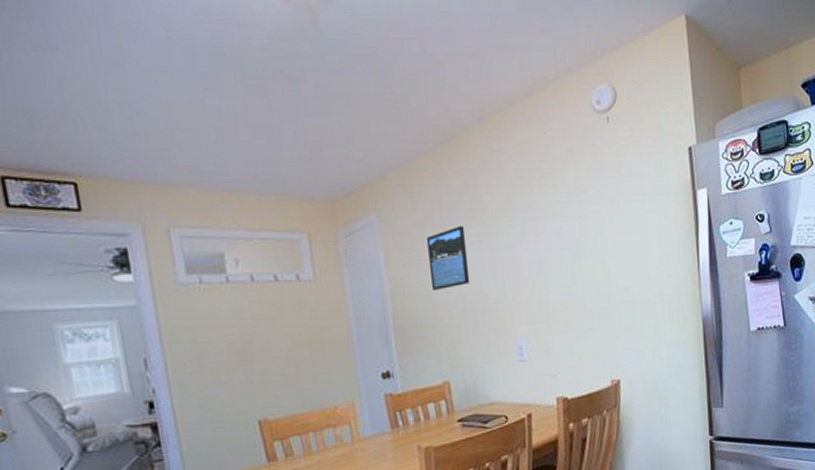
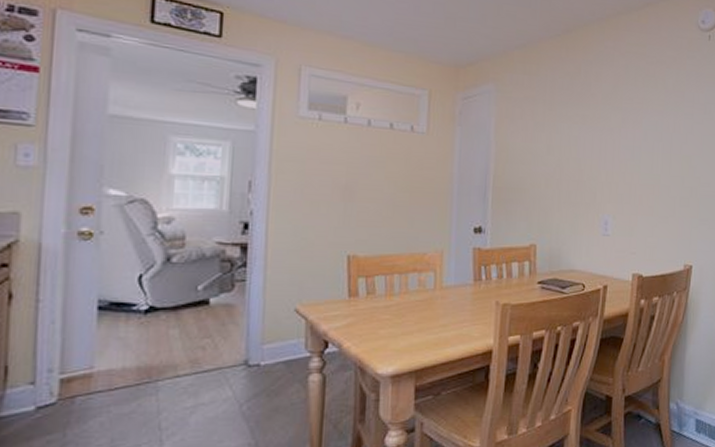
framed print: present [426,225,470,290] -> none [534,106,571,160]

